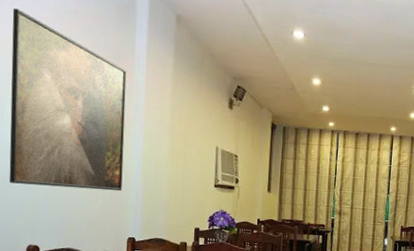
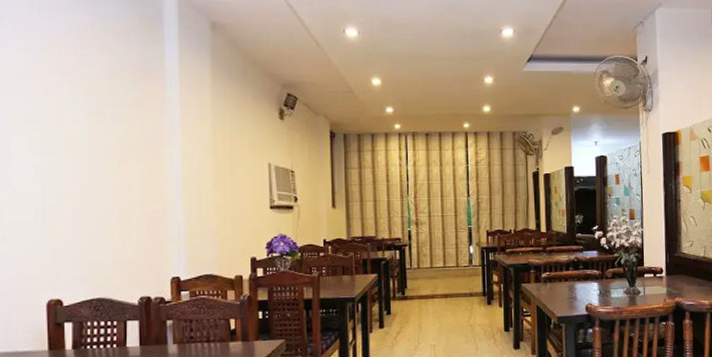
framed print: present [9,8,127,192] -> none [15,29,160,229]

